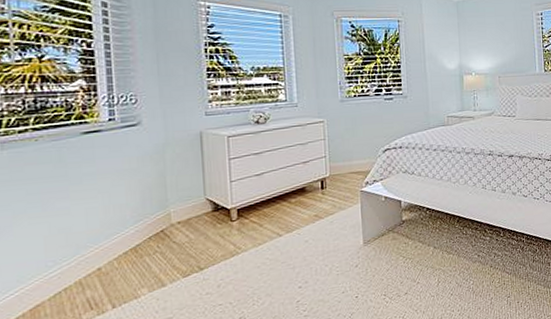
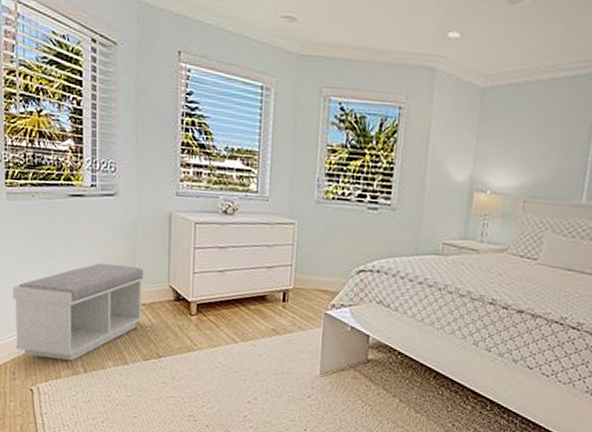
bench: none [12,188,179,309] -> present [12,263,144,360]

